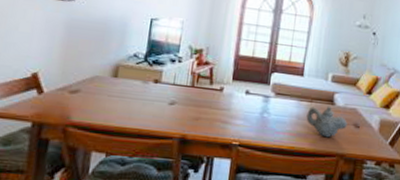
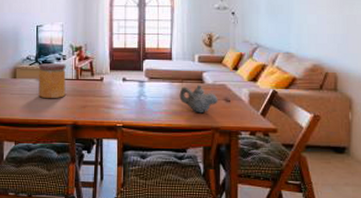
jar: none [143,63,181,107] -> present [38,63,66,99]

